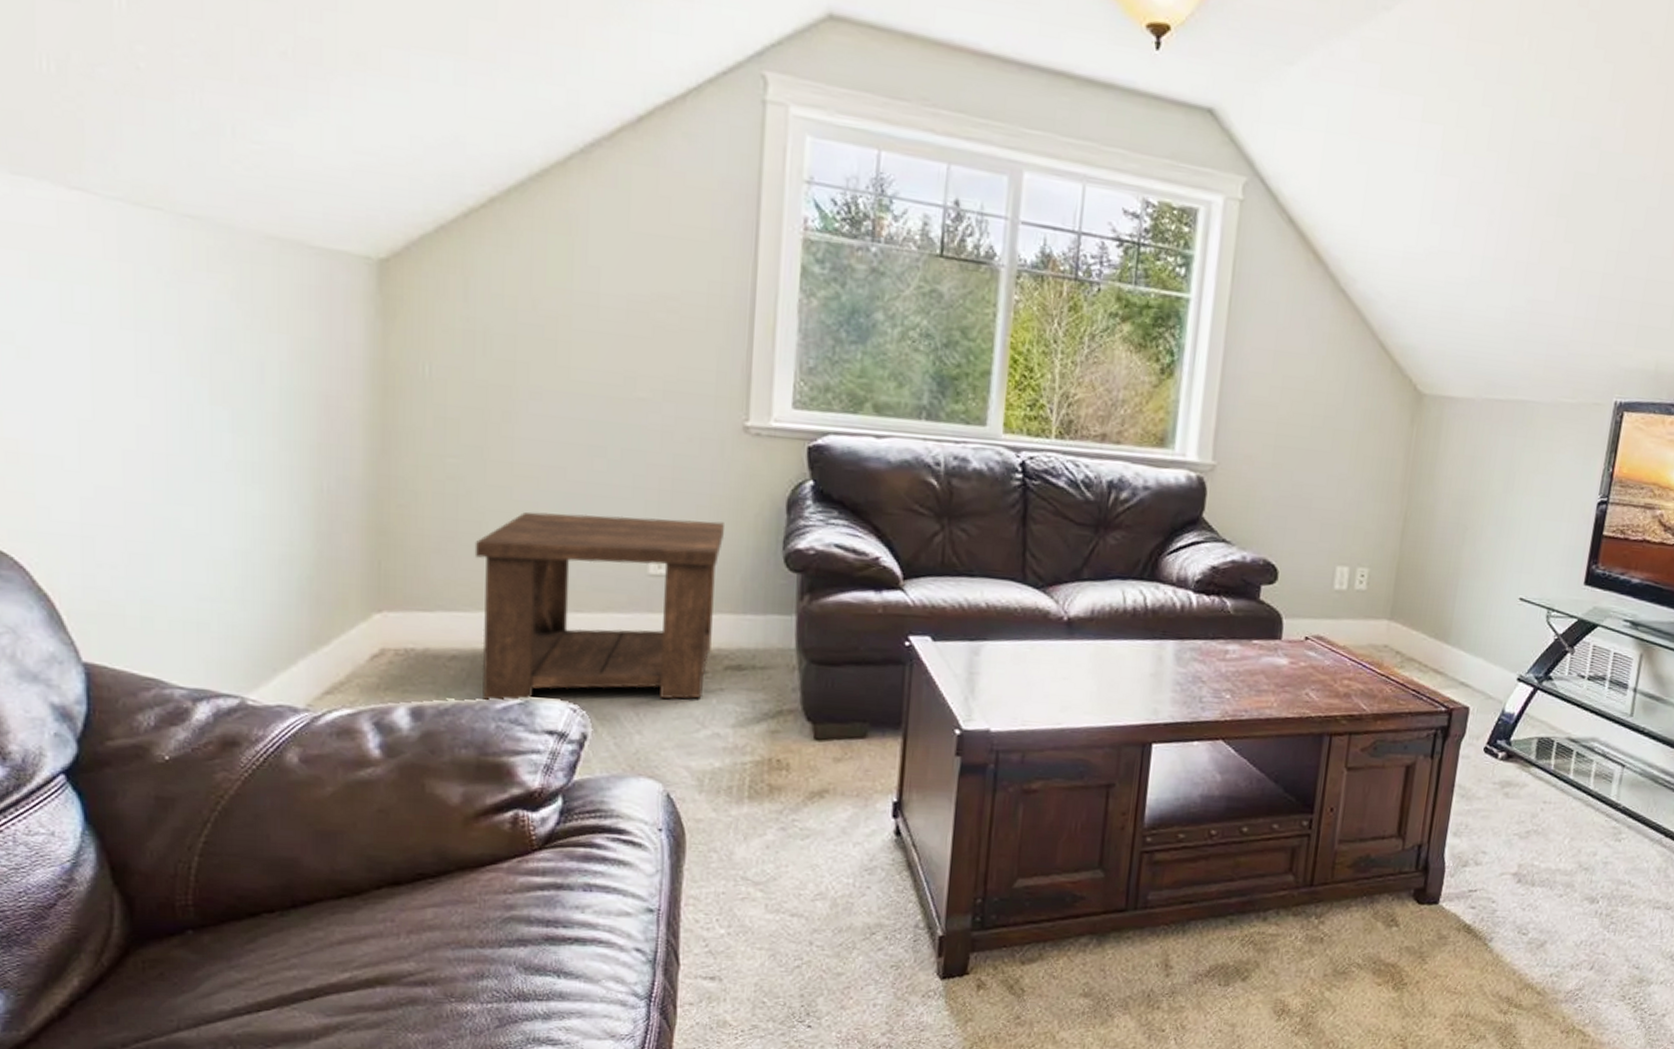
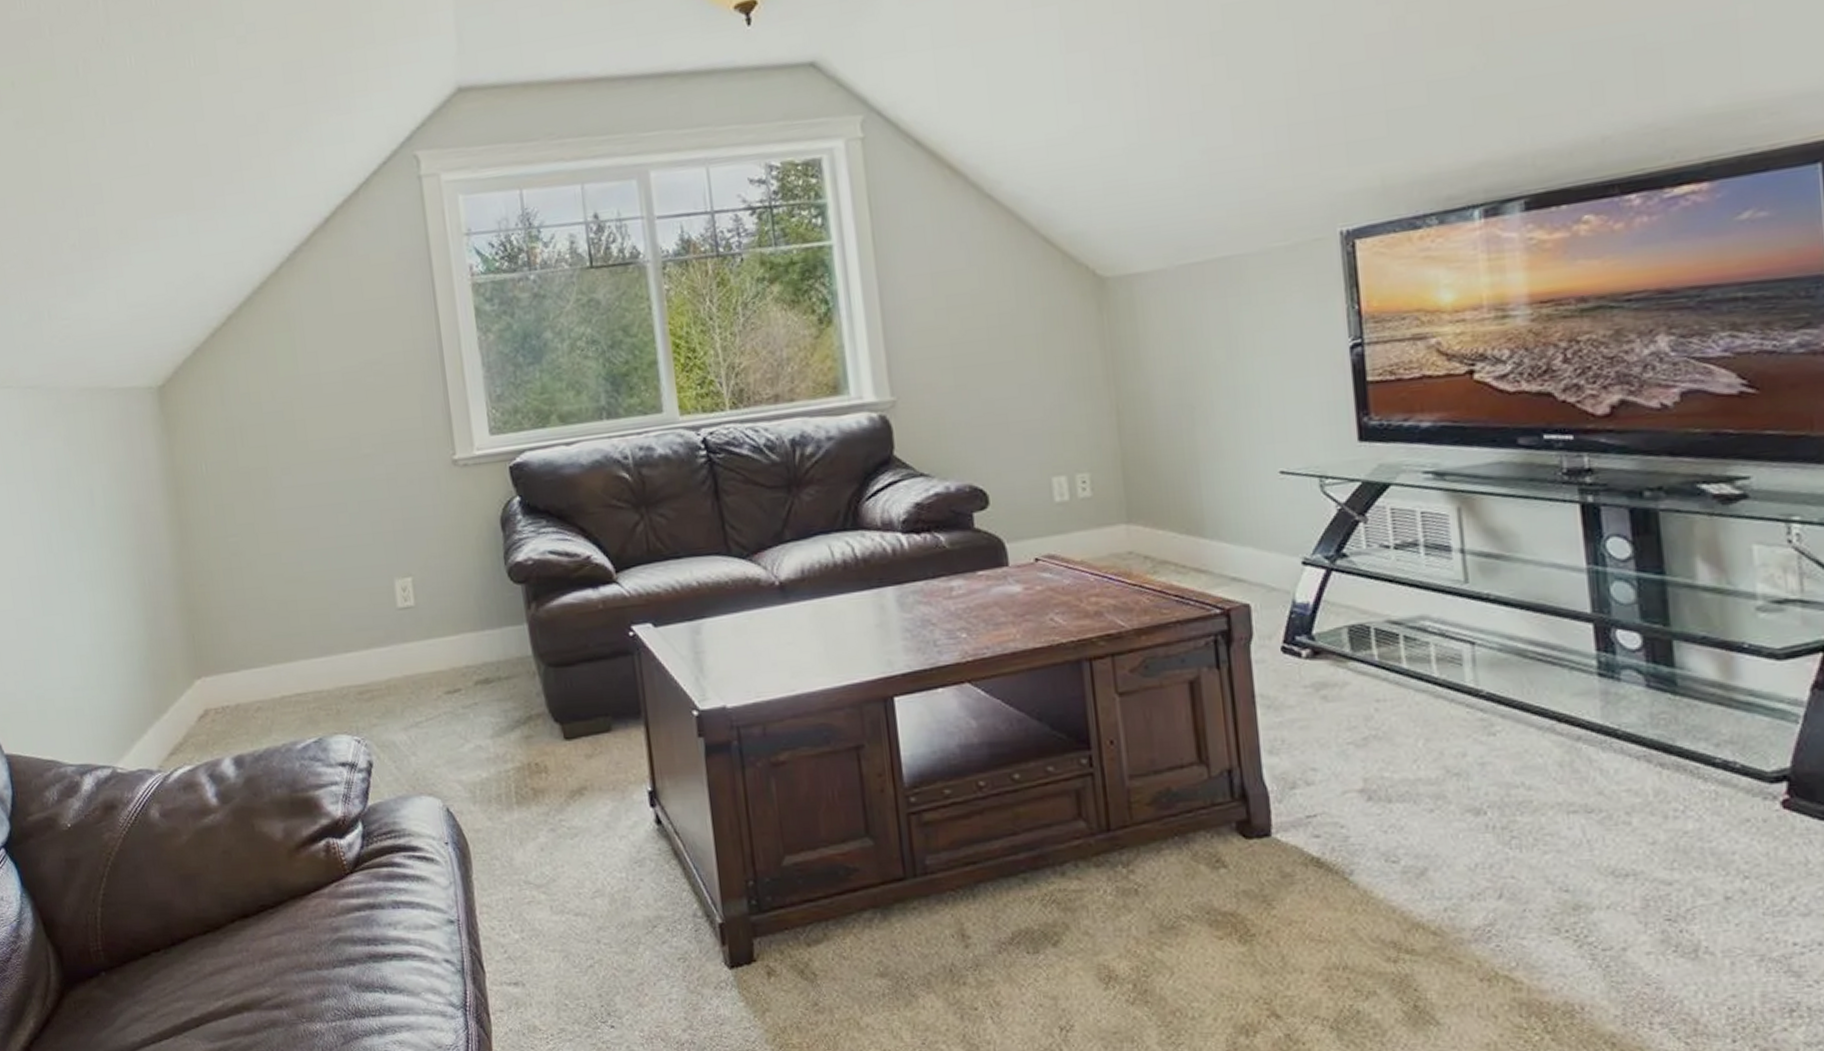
side table: present [474,511,724,702] -> none [260,550,461,743]

